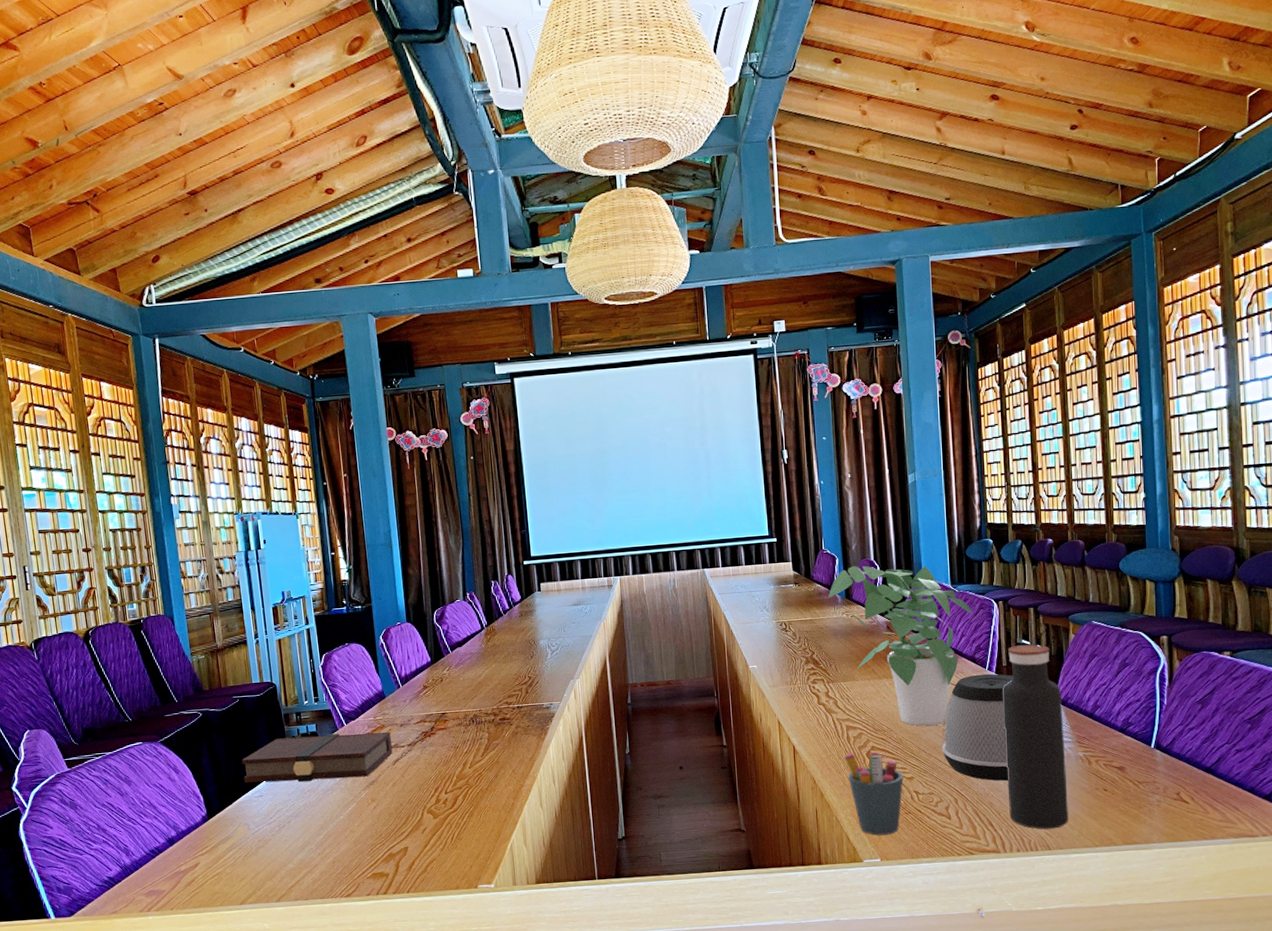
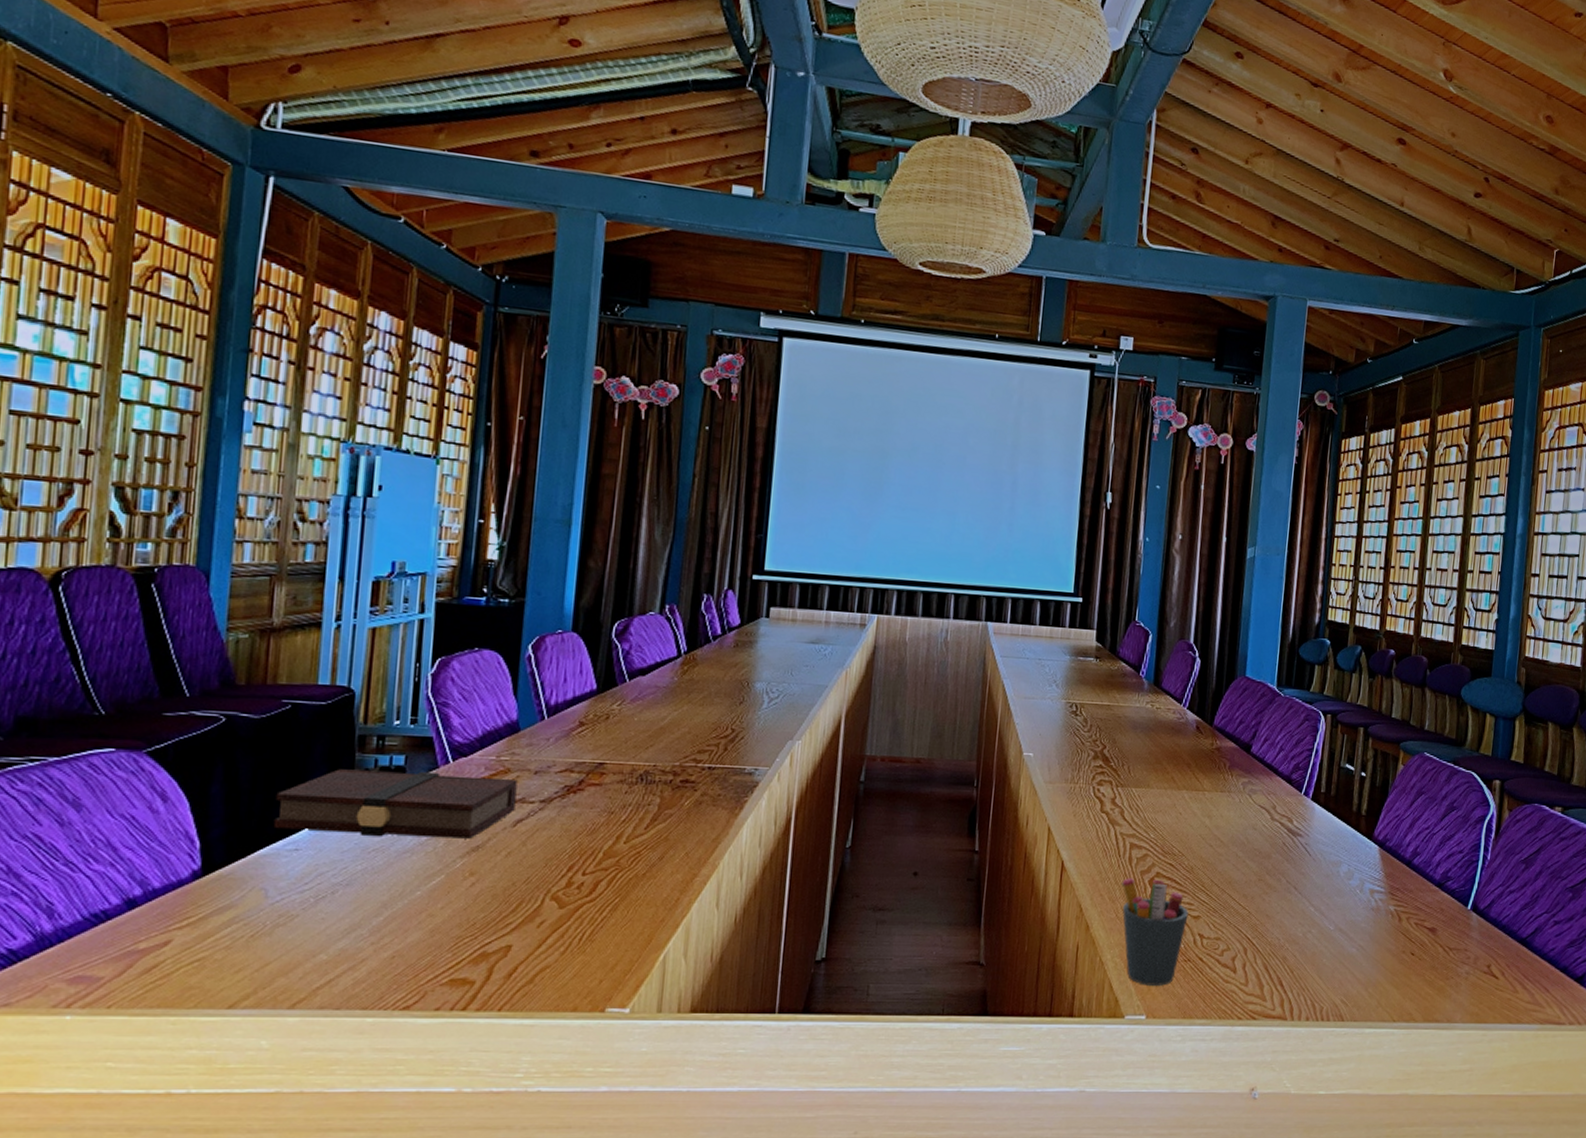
potted plant: present [829,565,973,726] -> none [1134,647,1297,854]
speaker: present [942,673,1014,781] -> none [1238,798,1331,932]
water bottle: present [1002,644,1069,829] -> none [1303,770,1381,996]

